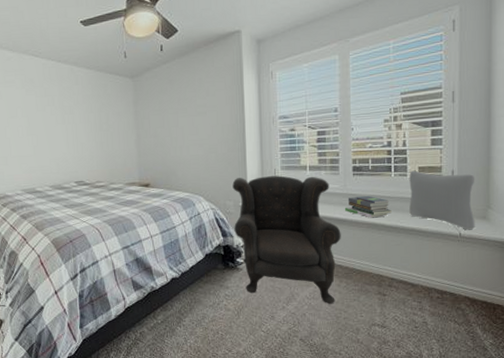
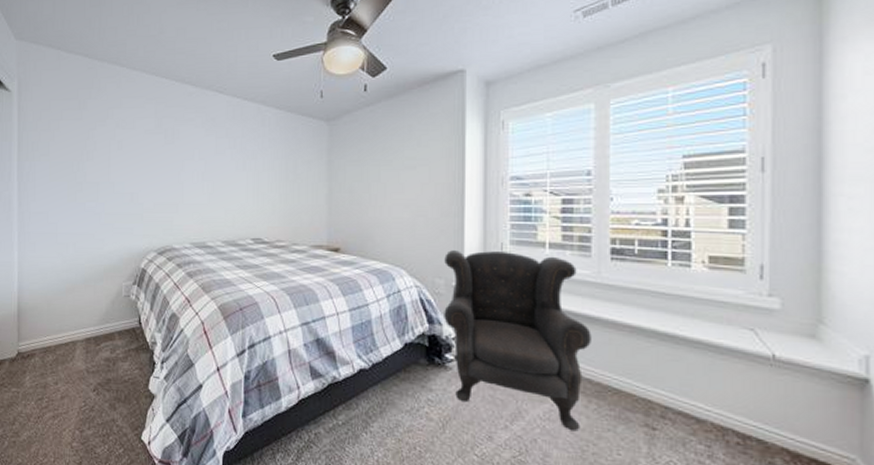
books: present [344,196,392,218] -> none [597,289,667,320]
cushion: present [409,170,475,230] -> none [694,260,798,352]

